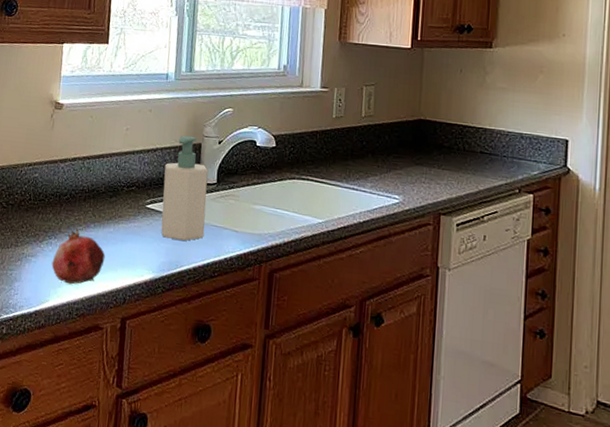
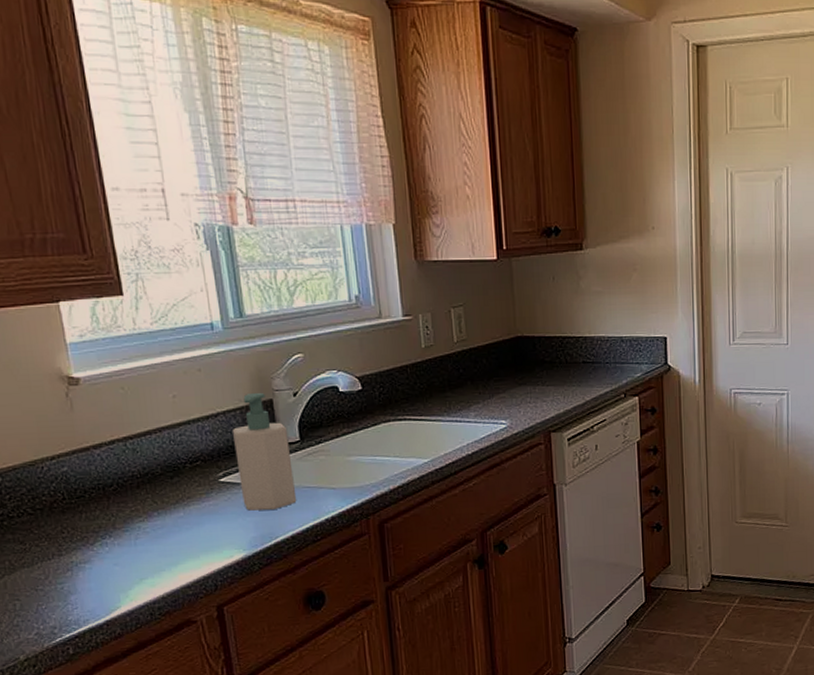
fruit: present [51,227,106,285] -> none [113,519,181,584]

